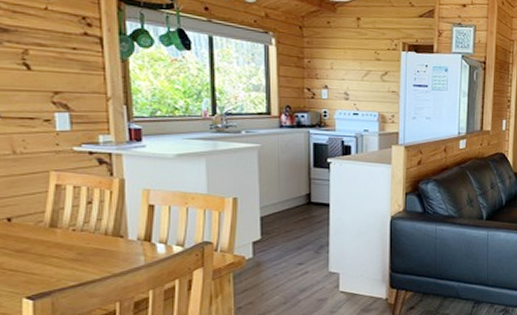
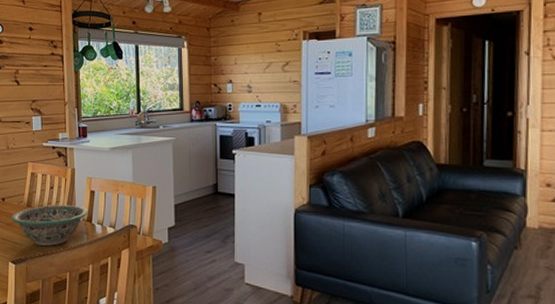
decorative bowl: none [23,223,146,274] -> present [11,205,88,246]

